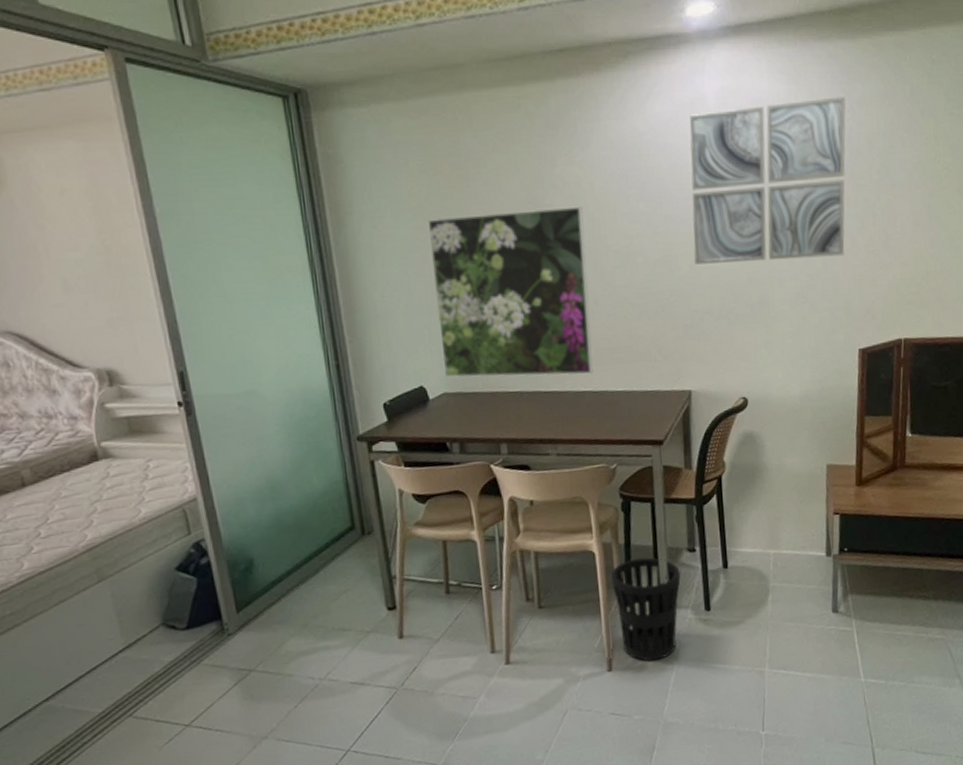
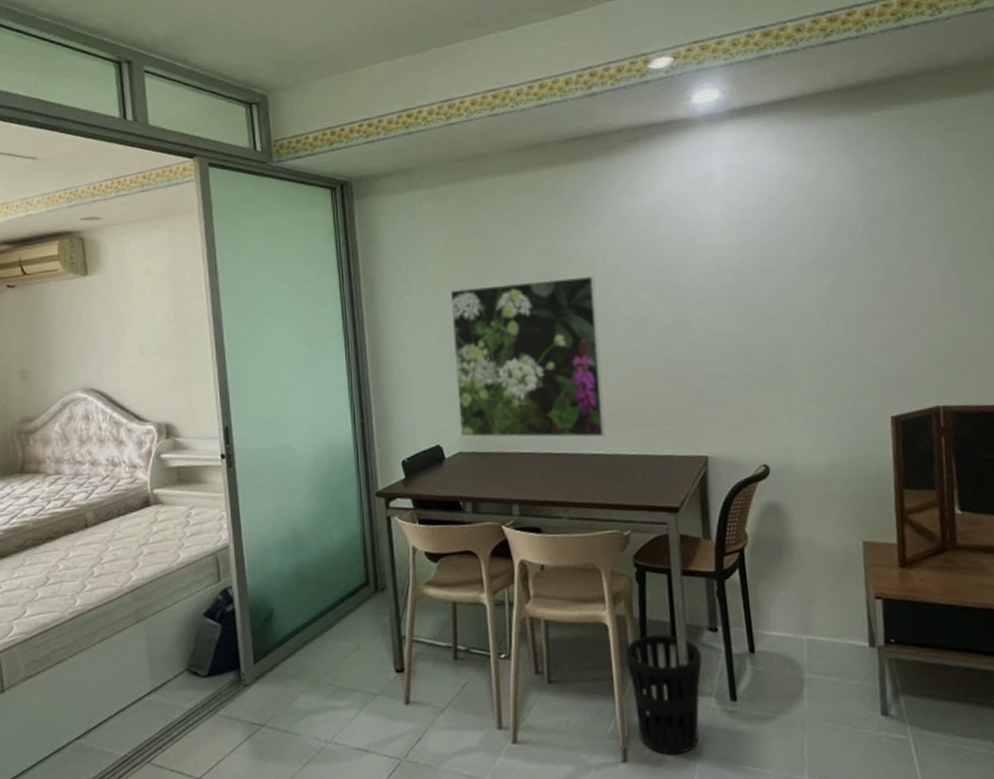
wall art: present [689,96,846,265] -> none [698,167,867,330]

